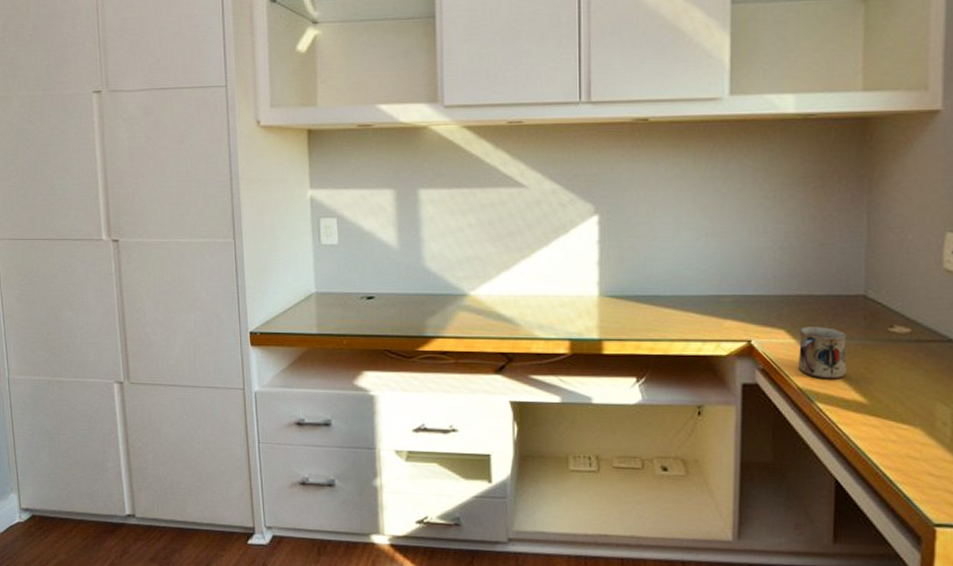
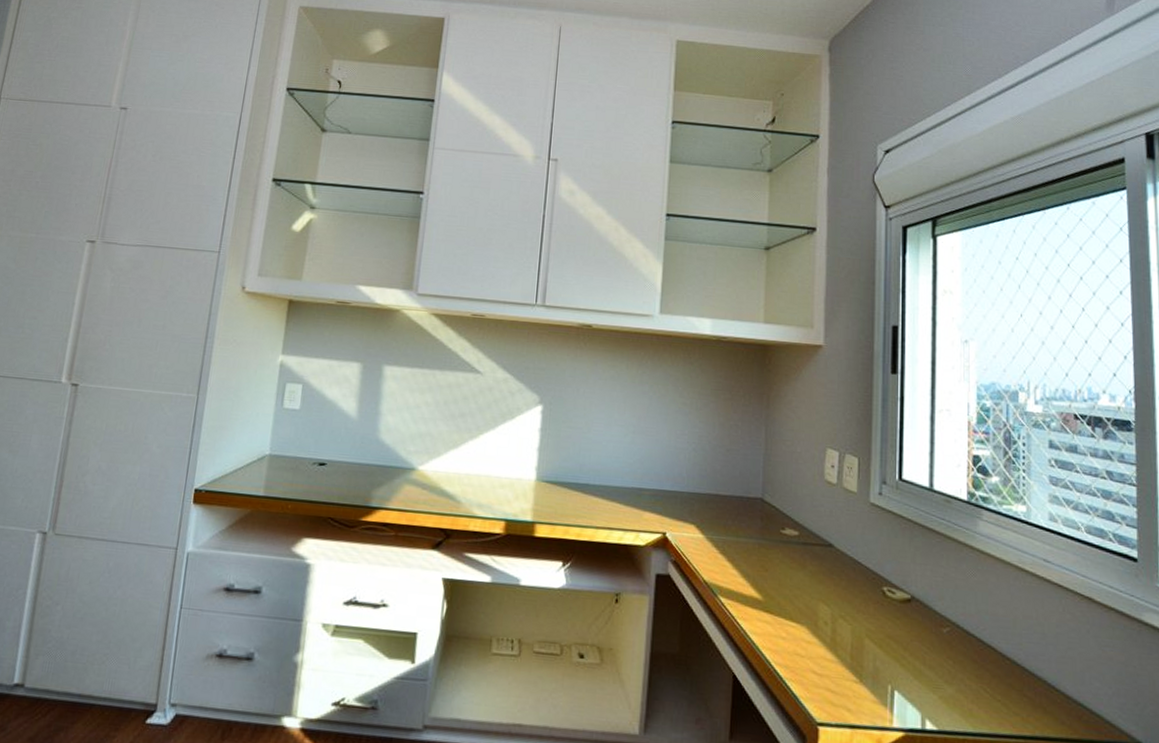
mug: present [797,327,846,380] -> none [704,523,746,575]

